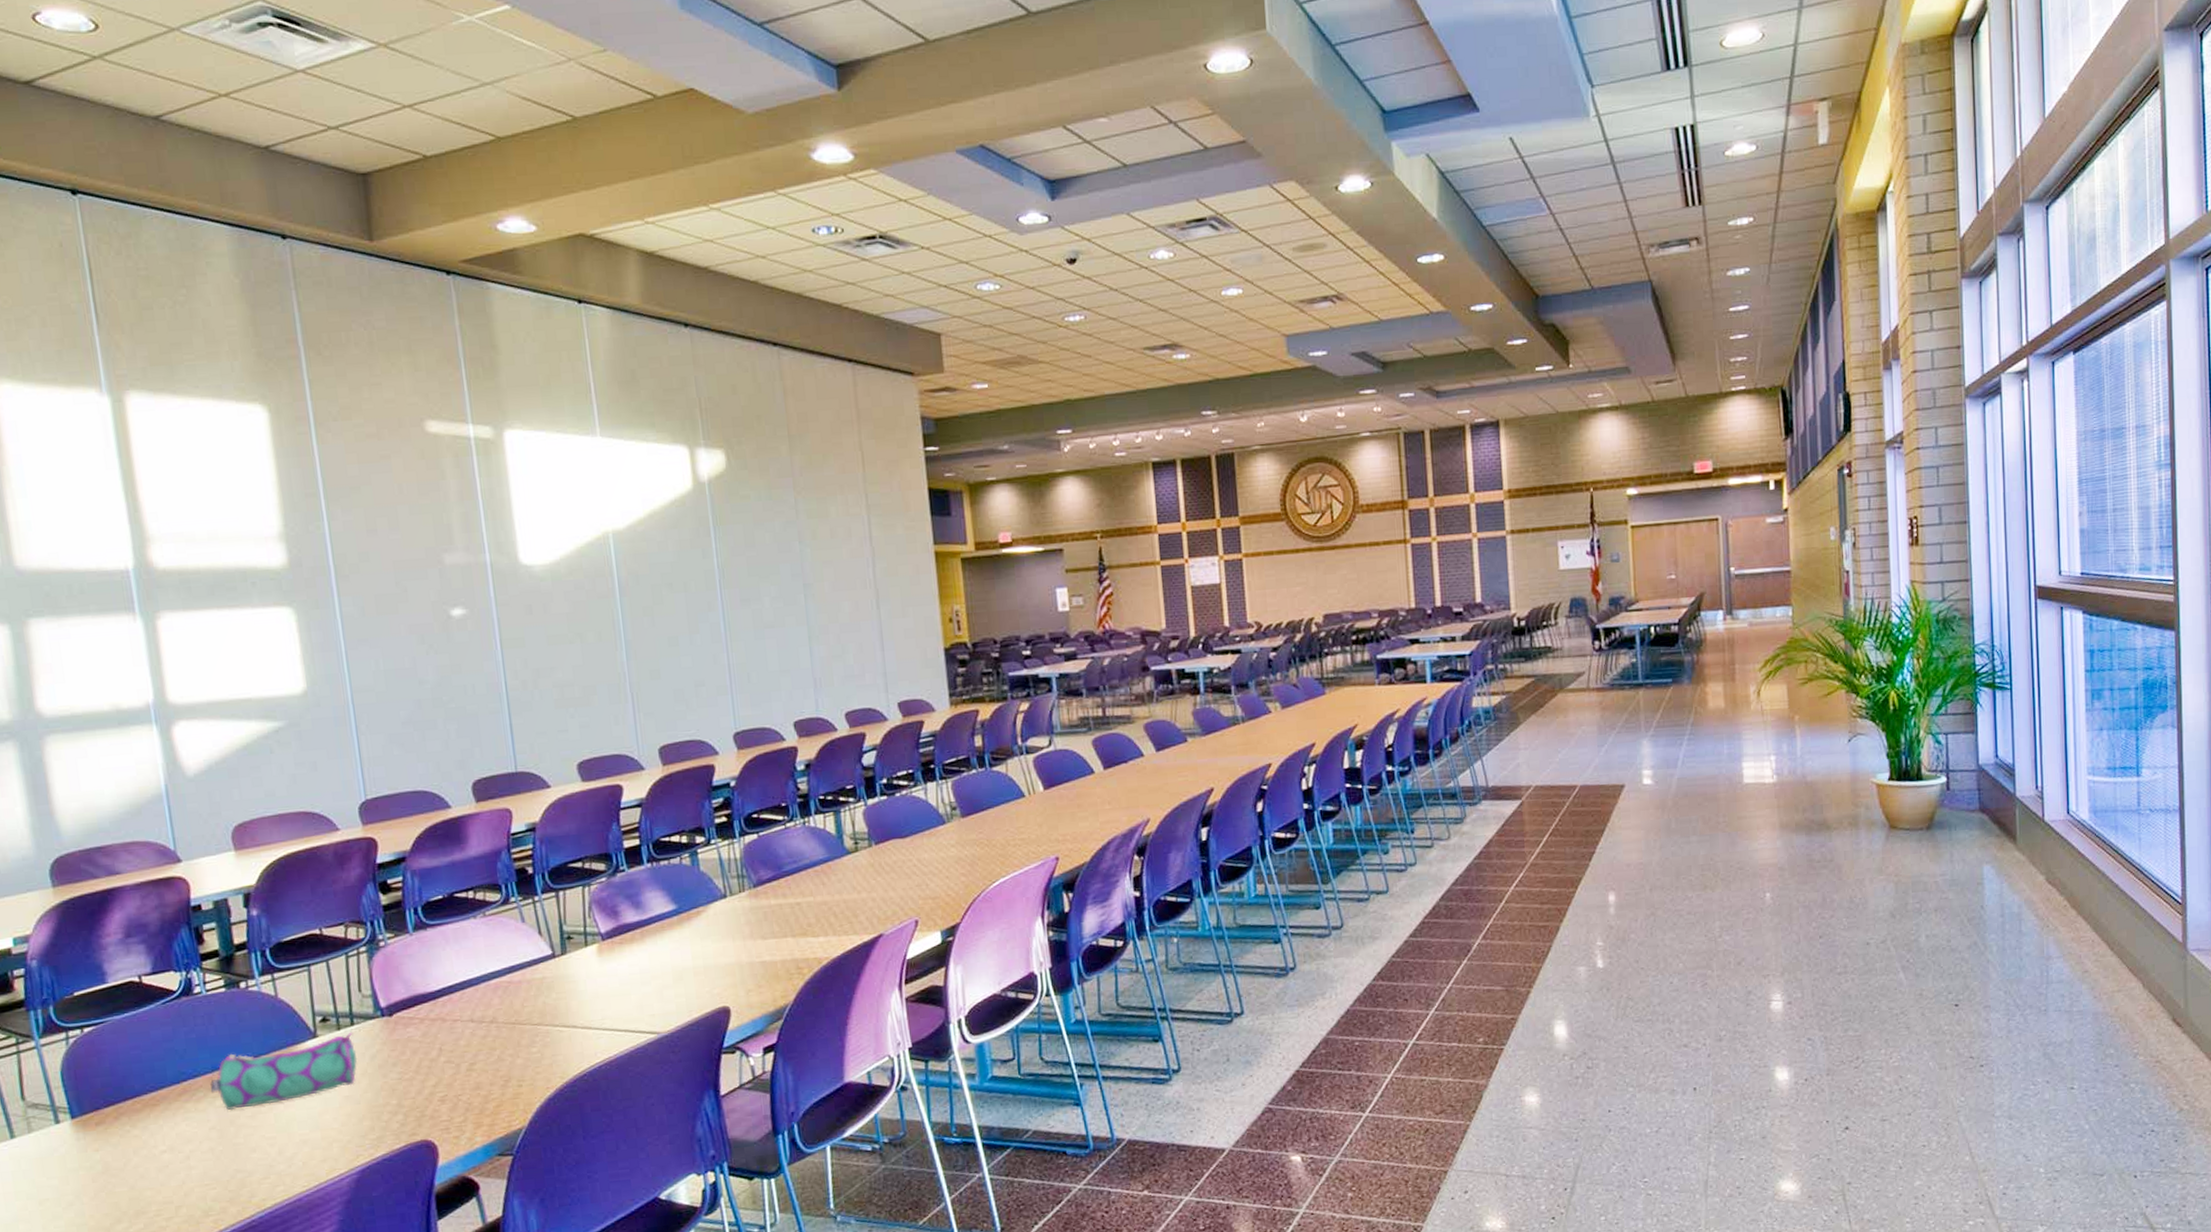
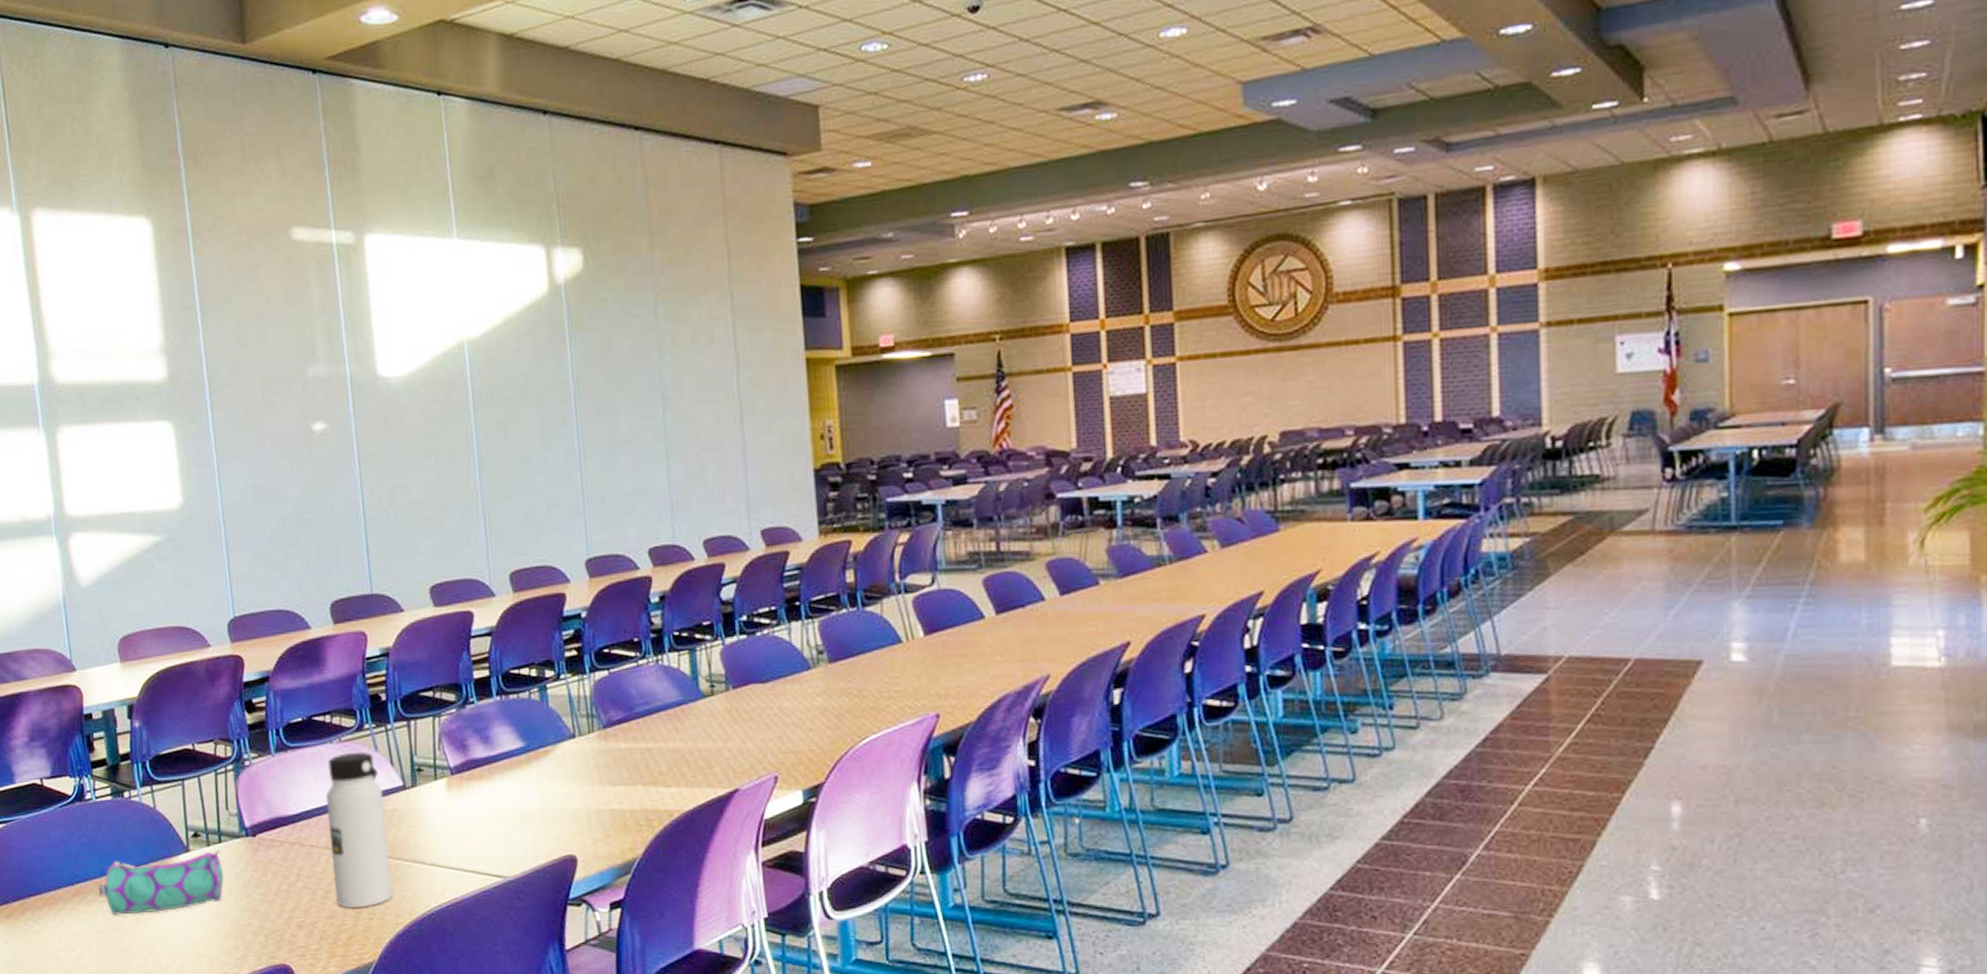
water bottle: none [469,924,543,1078] -> present [325,751,393,909]

